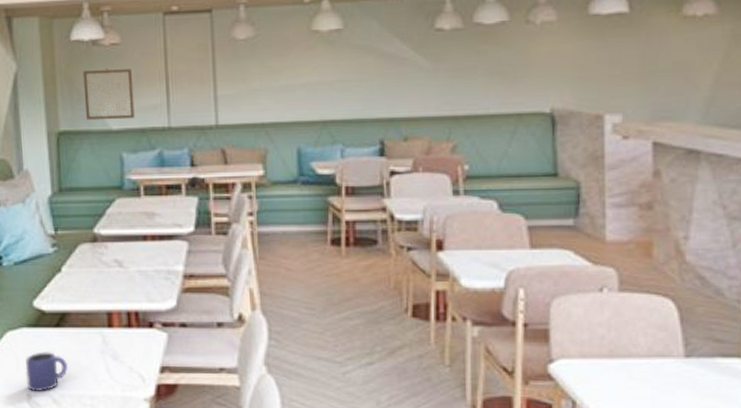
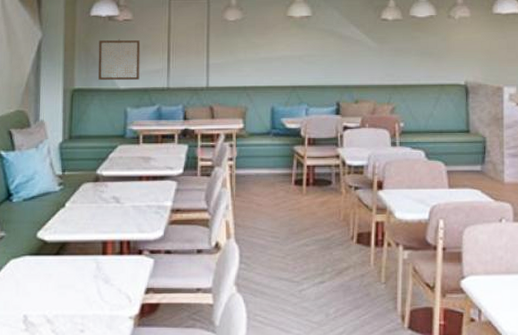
mug: present [25,352,69,391] -> none [24,277,64,312]

